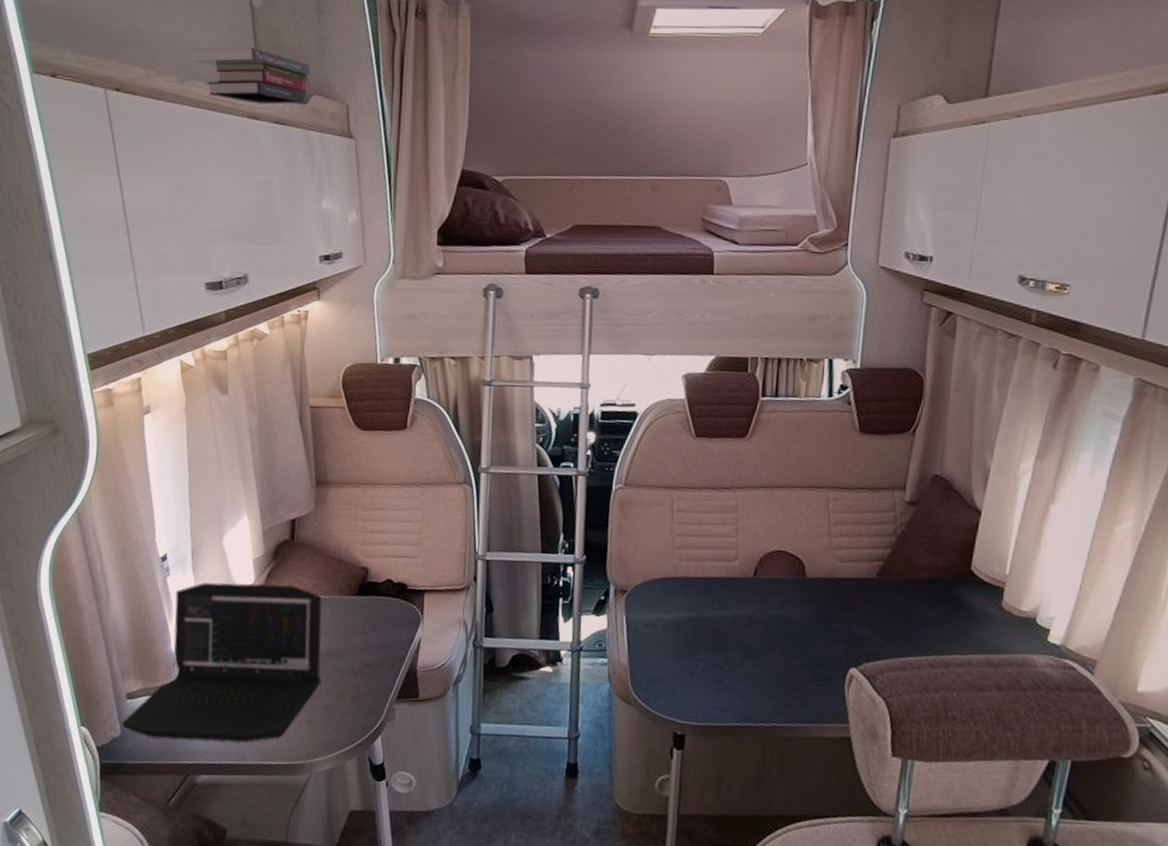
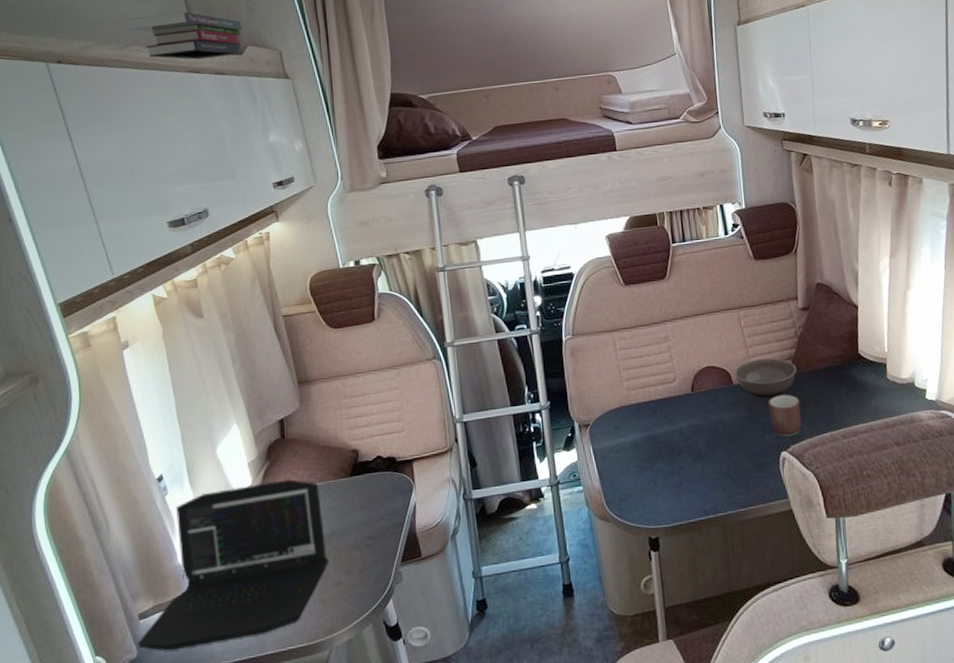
bowl: none [810,553,889,603] -> present [734,358,797,399]
mug: none [843,600,885,653] -> present [769,394,802,437]

